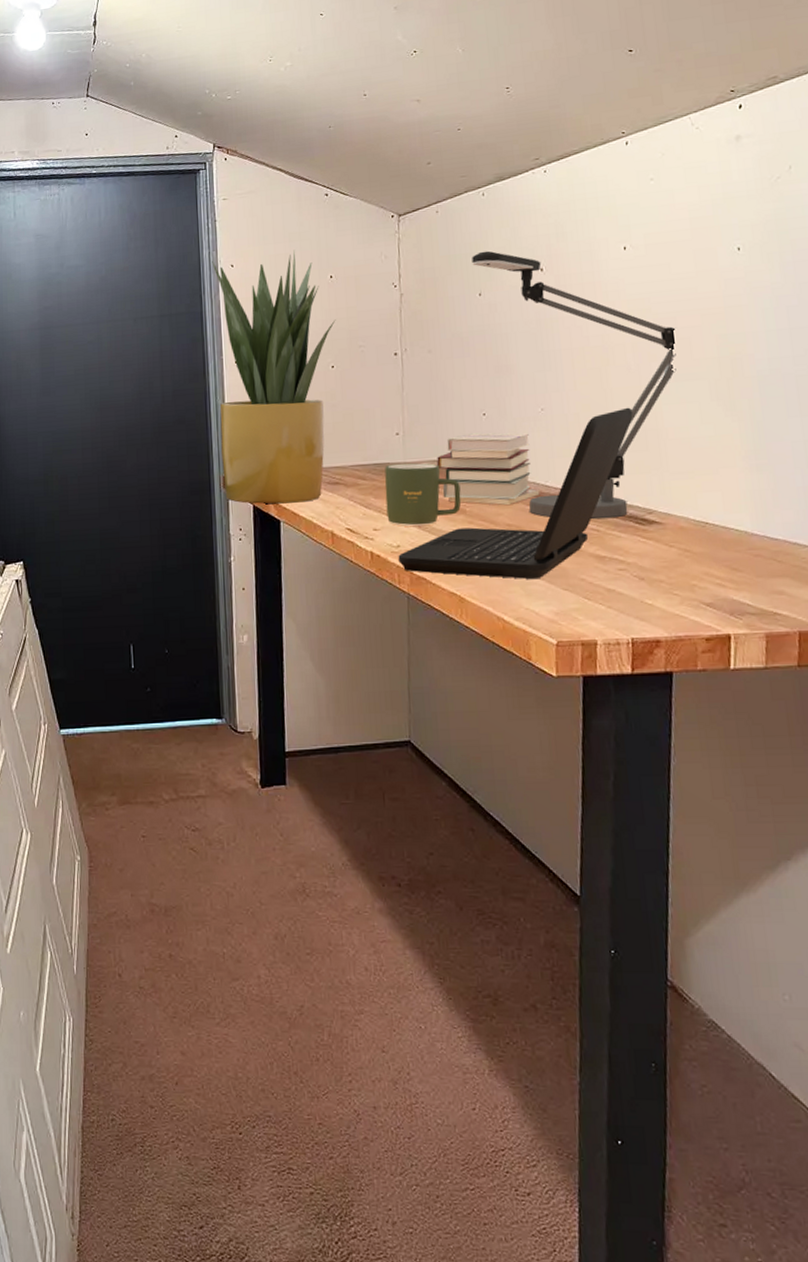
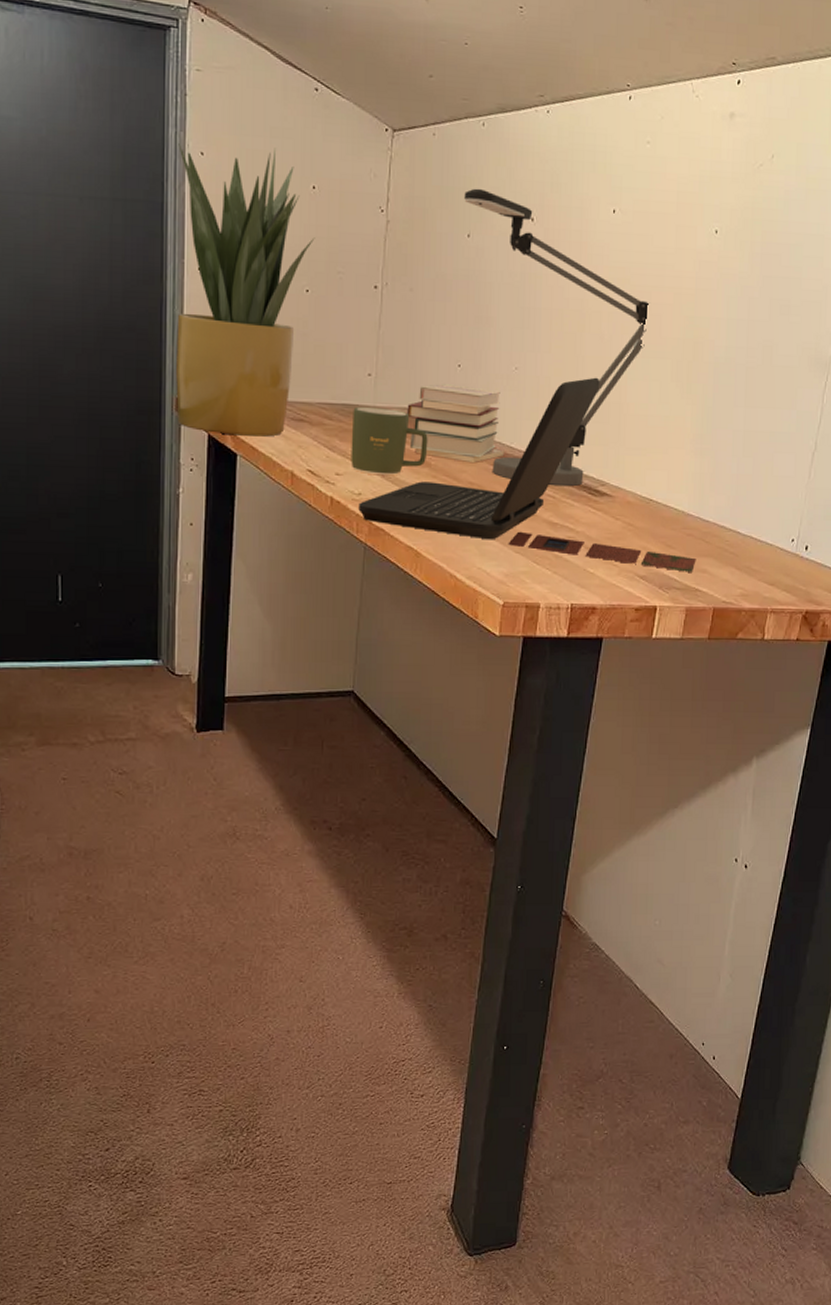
papers: none [554,568,770,596] -> present [508,531,696,572]

